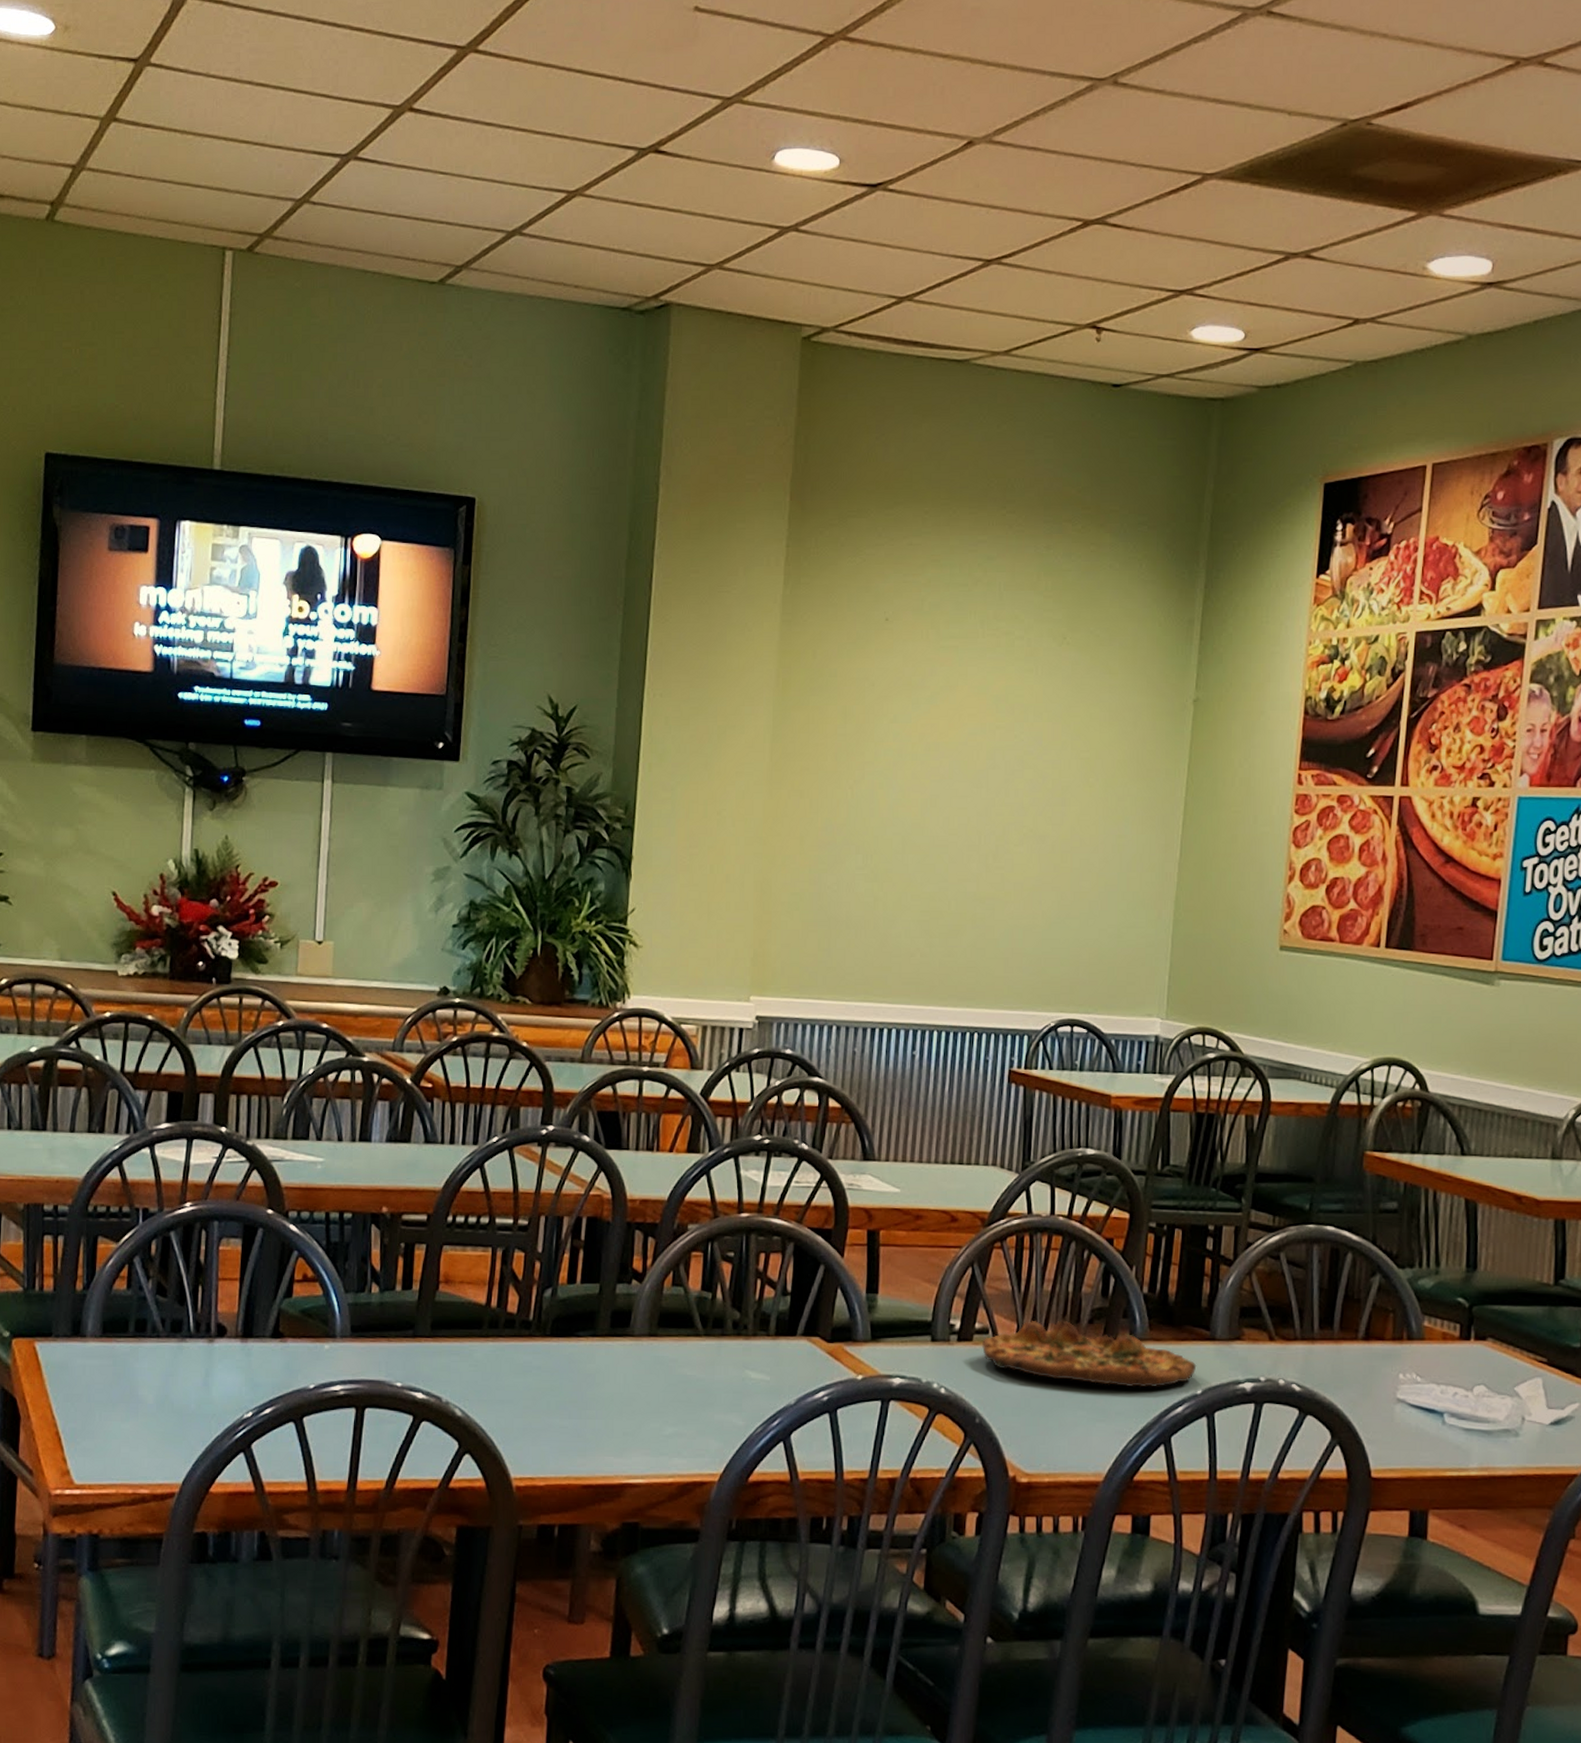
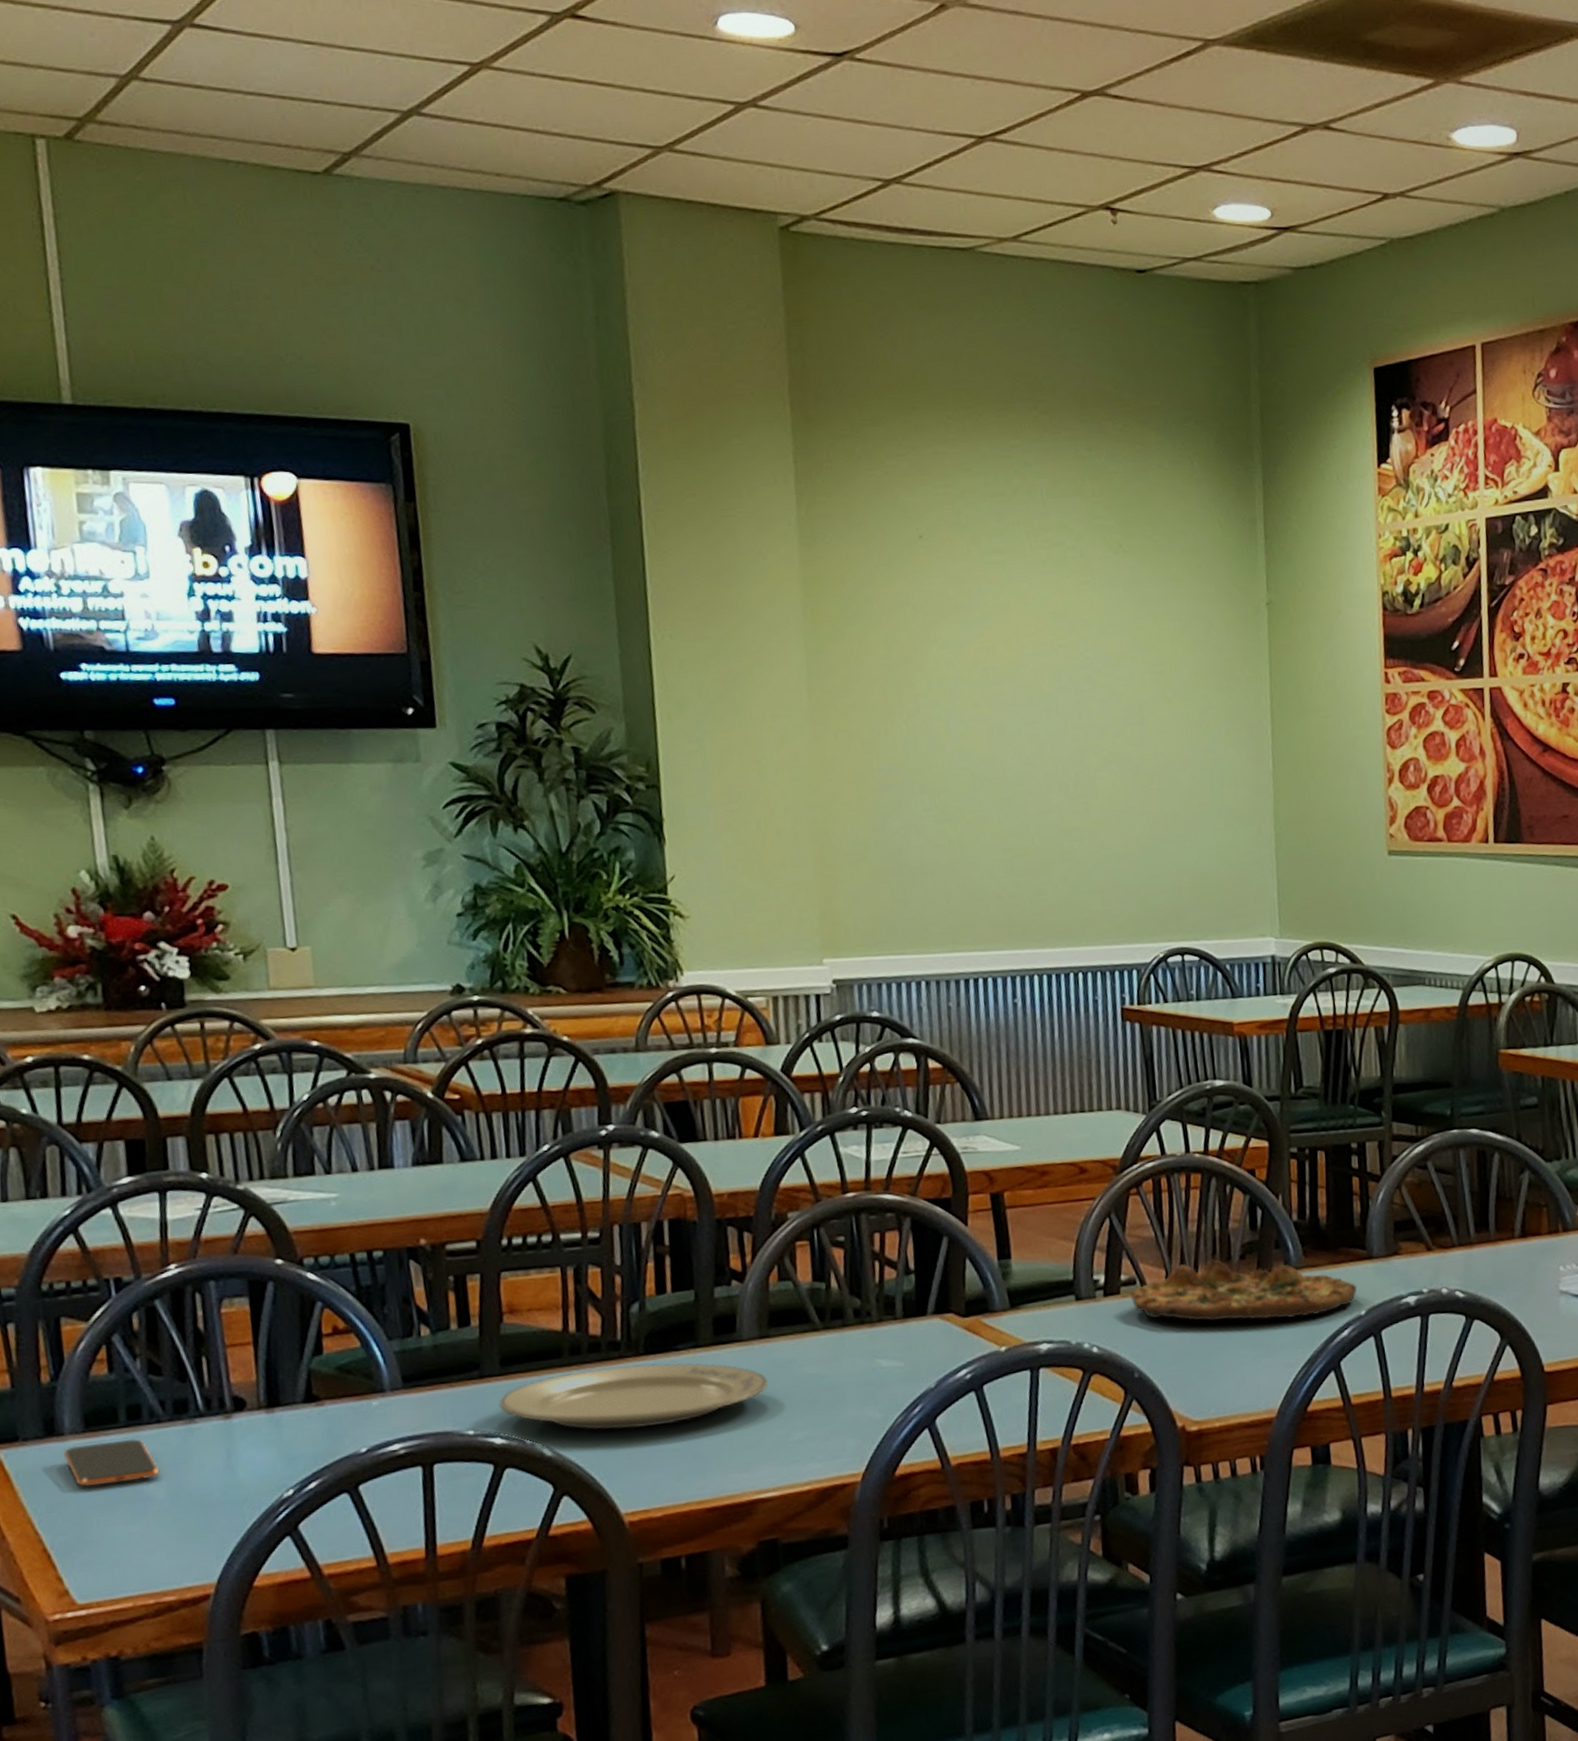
smartphone: none [84,1347,153,1385] -> present [63,1438,160,1487]
plate: none [425,1343,652,1403] -> present [498,1363,770,1430]

